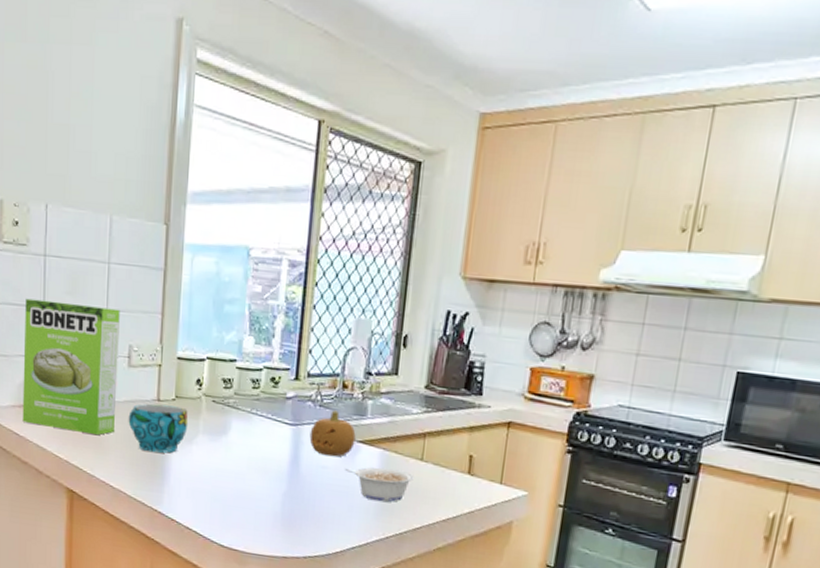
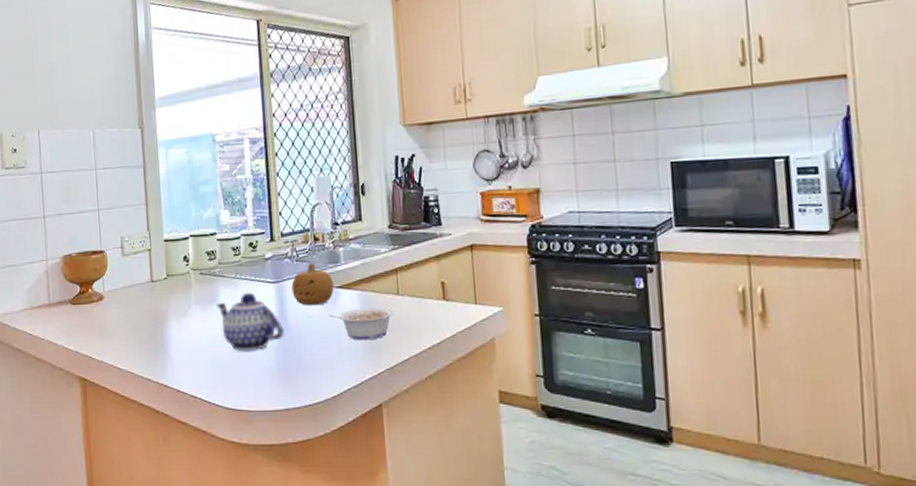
cake mix box: present [22,298,120,436] -> none [28,207,116,323]
cup: present [128,404,189,453] -> none [127,284,181,331]
teapot: none [225,430,295,493] -> present [216,292,284,352]

